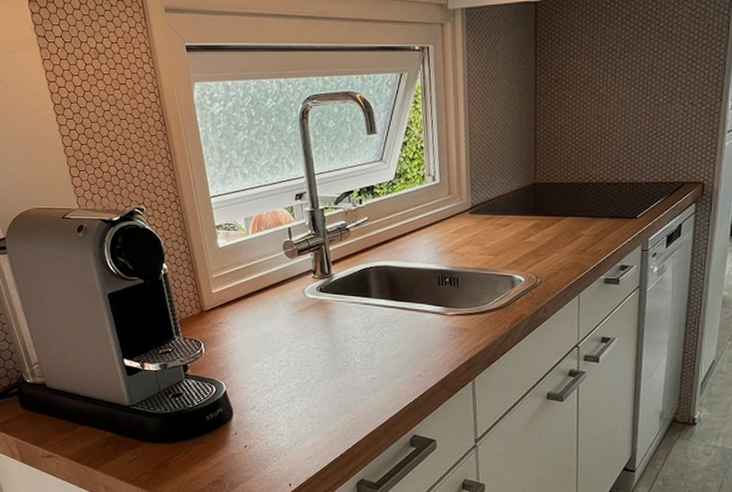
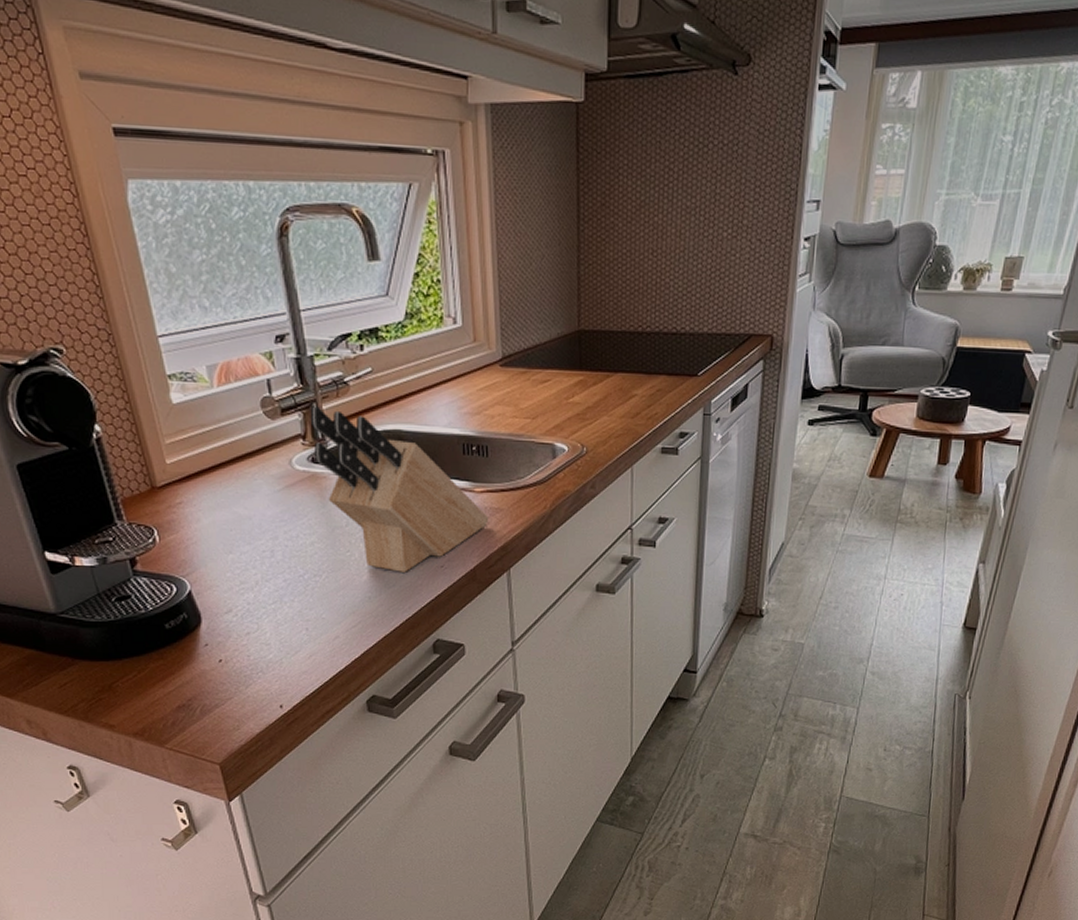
knife block: none [319,248,458,380] -> present [310,406,489,572]

